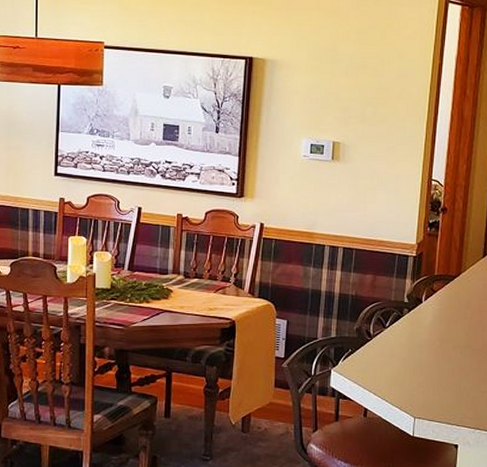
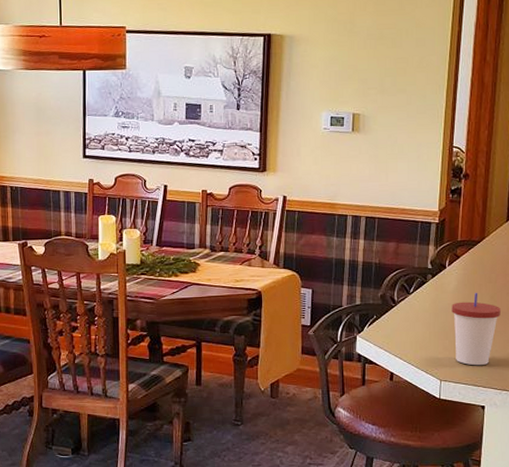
cup: none [427,328,476,404] -> present [452,292,501,366]

